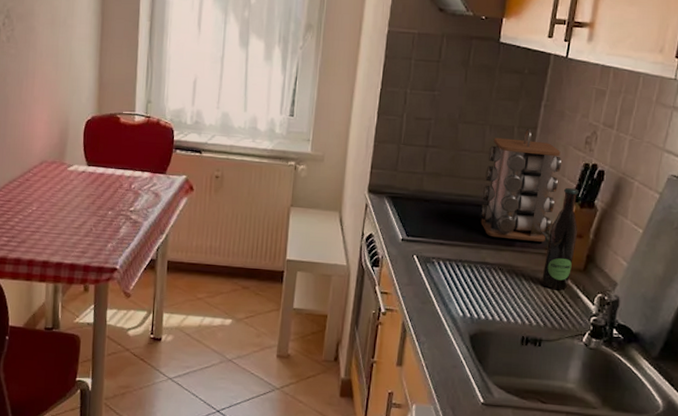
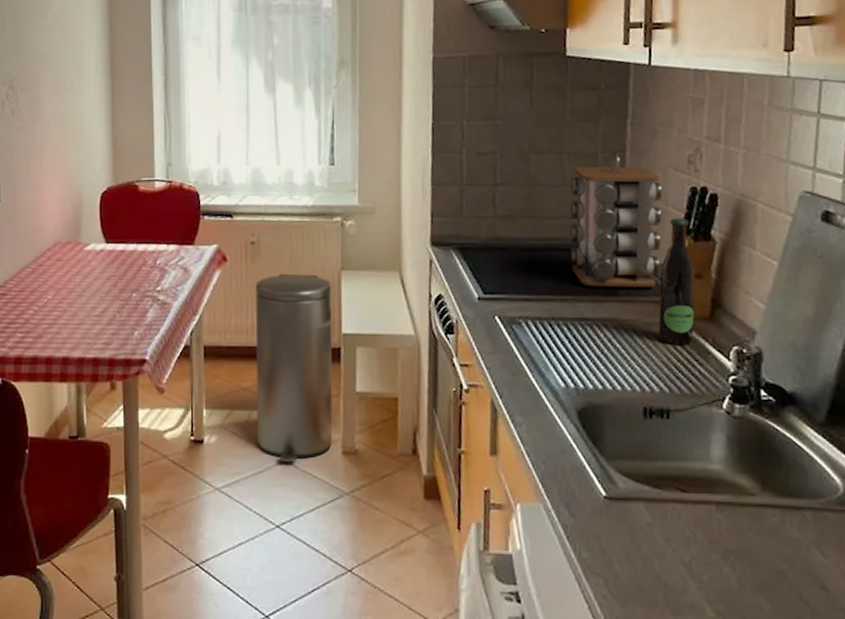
pedal bin: none [206,205,282,361] -> present [255,273,333,463]

